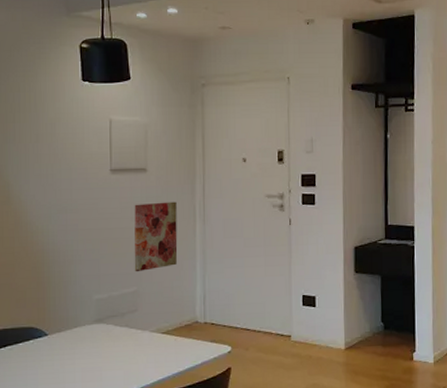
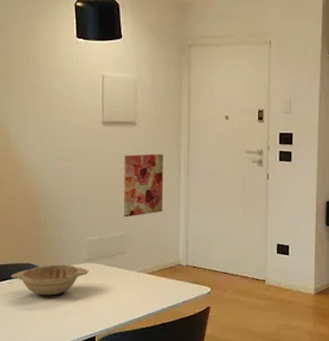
decorative bowl: none [11,326,97,363] -> present [10,264,89,296]

